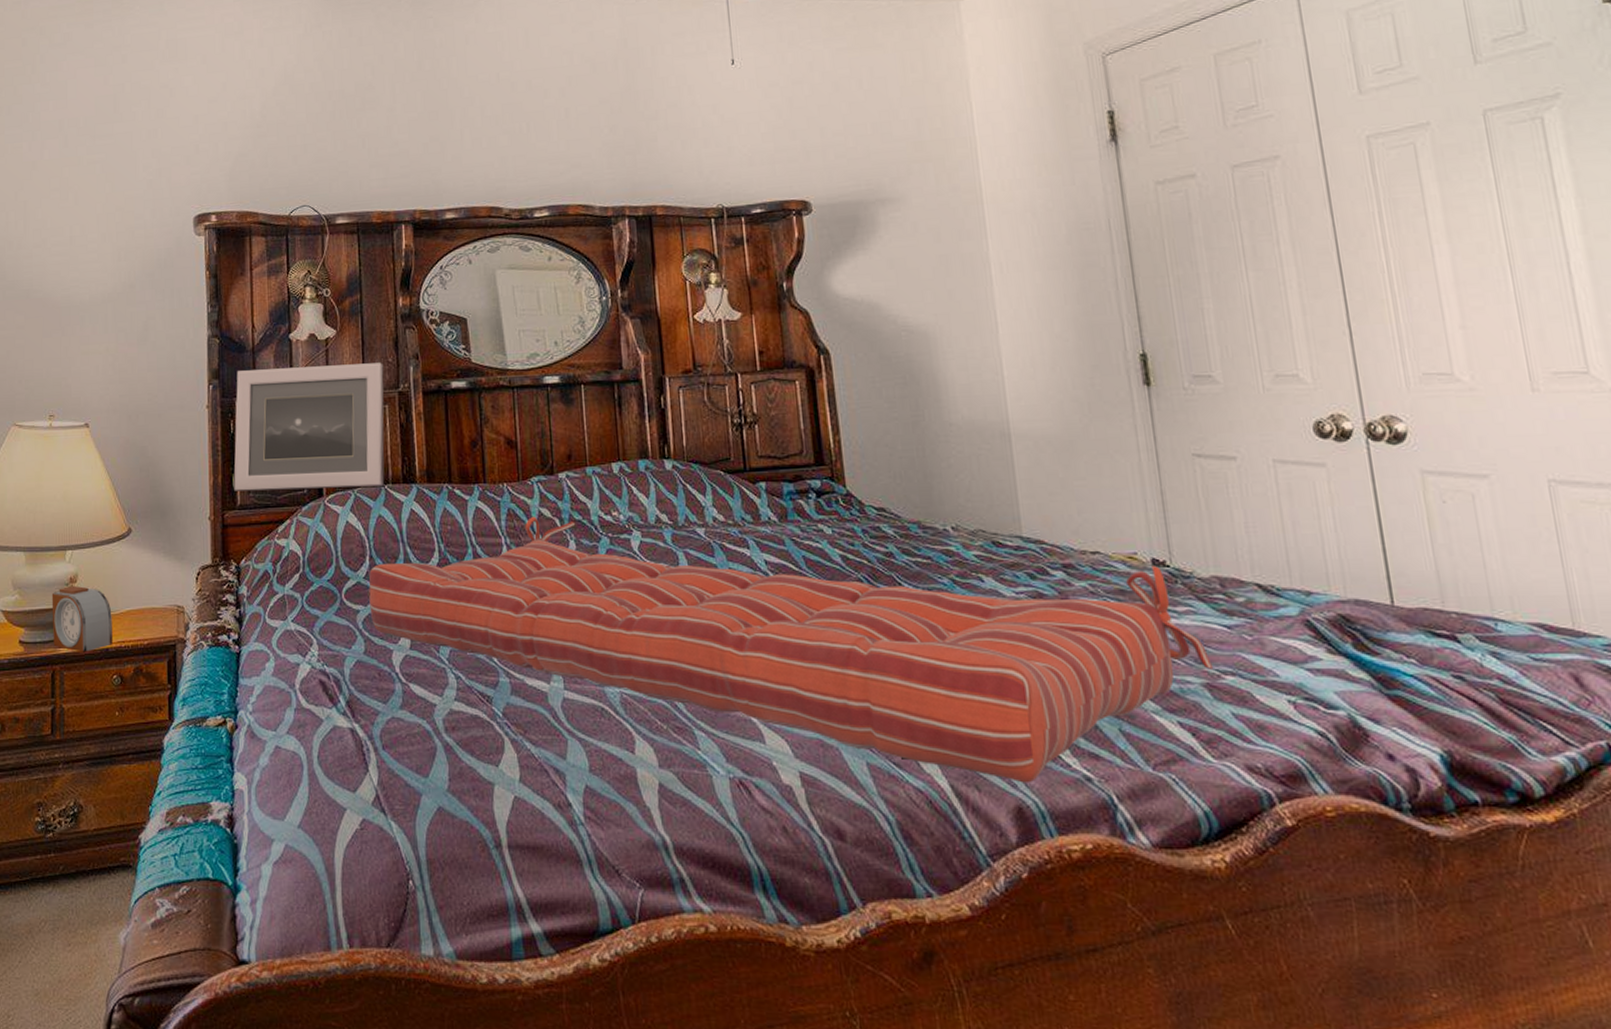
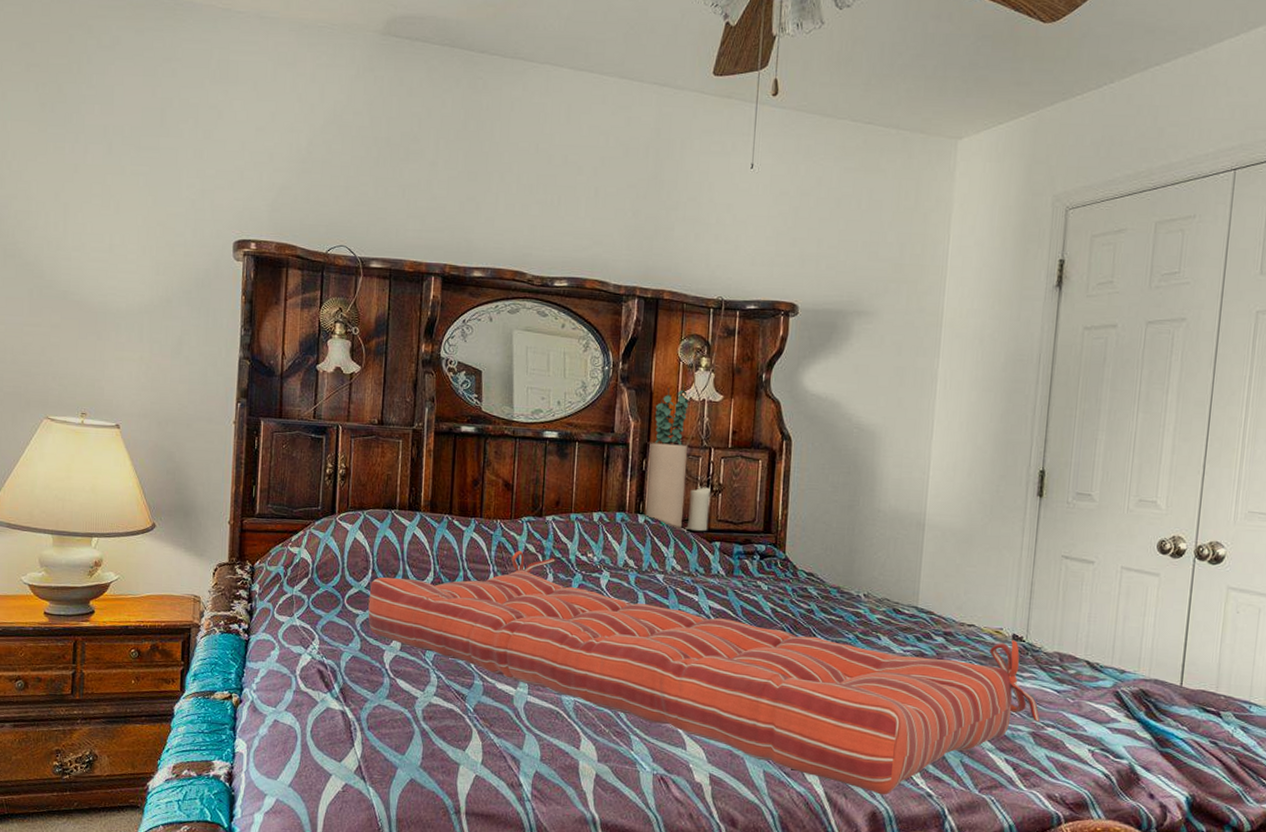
alarm clock: present [51,586,113,652] -> none [76,569,133,628]
picture frame: present [234,362,385,492] -> none [254,393,402,512]
vase: none [665,304,717,475] -> present [645,383,689,532]
candle: none [719,418,748,473] -> present [684,486,711,532]

